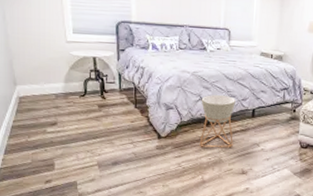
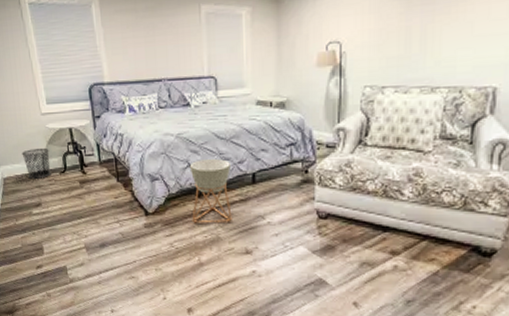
waste bin: none [42,72,71,100] -> present [21,147,51,179]

